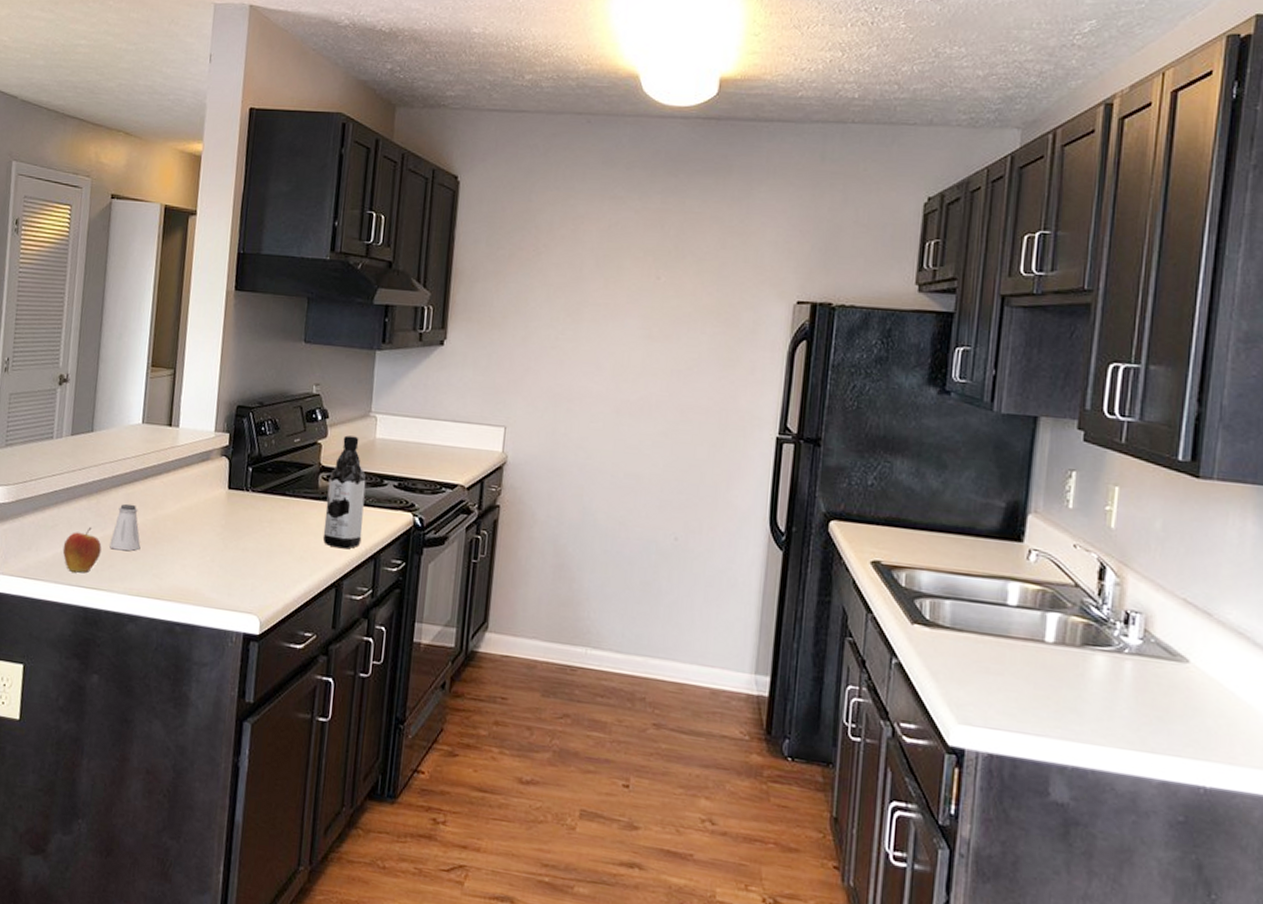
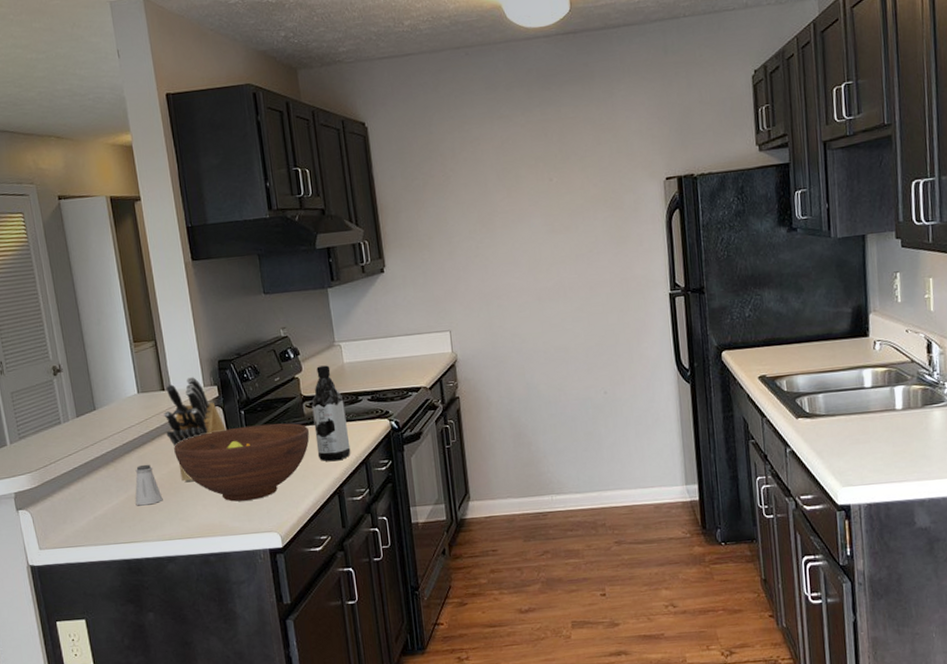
apple: present [62,526,102,573] -> none [94,491,130,533]
knife block: none [161,417,228,535] -> present [164,376,226,483]
fruit bowl: none [165,483,319,573] -> present [174,423,310,502]

